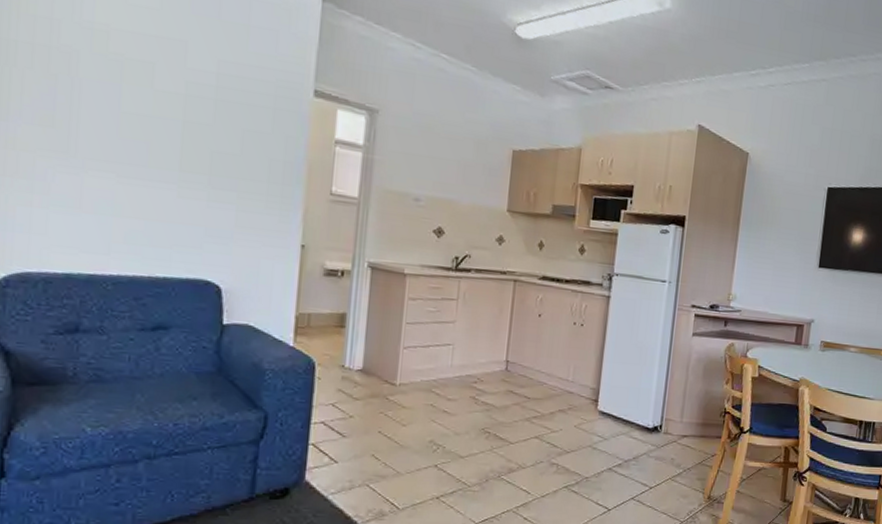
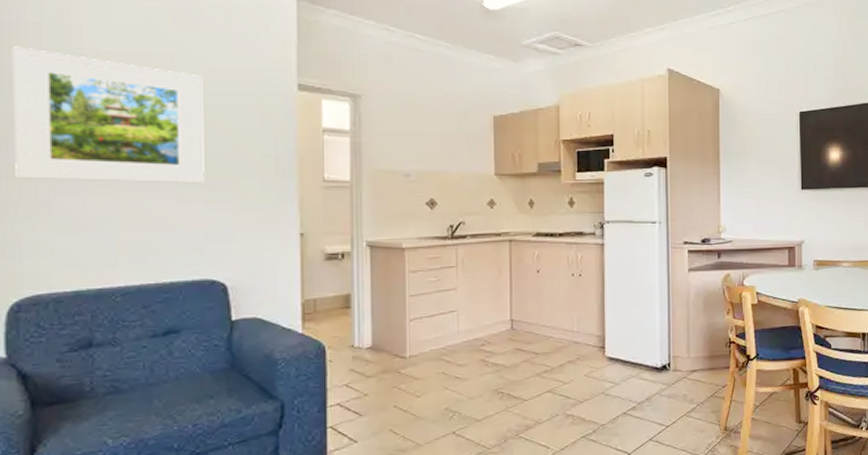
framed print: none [14,11,217,181] -> present [11,46,205,184]

